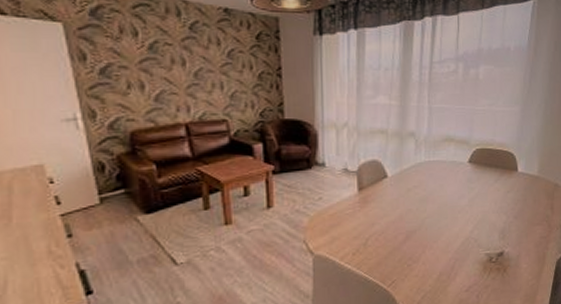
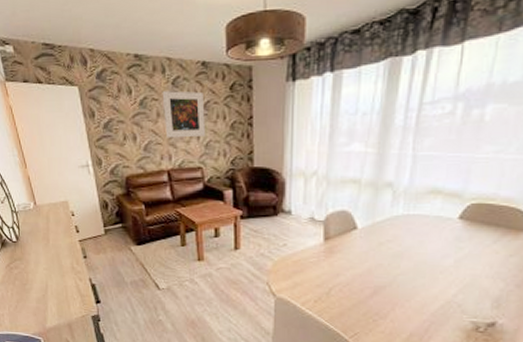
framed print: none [177,36,231,88] -> present [162,90,206,139]

